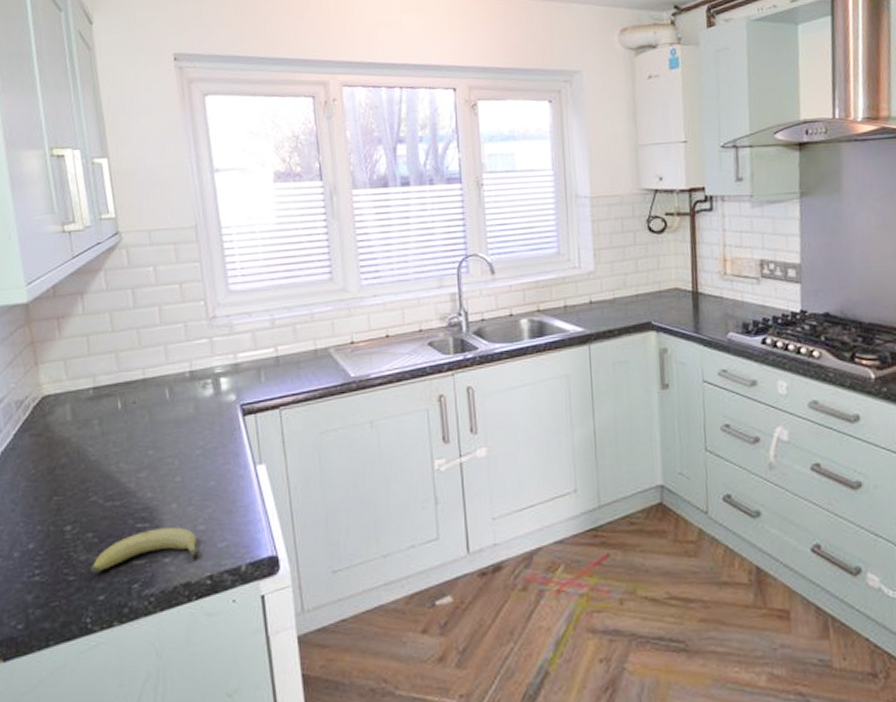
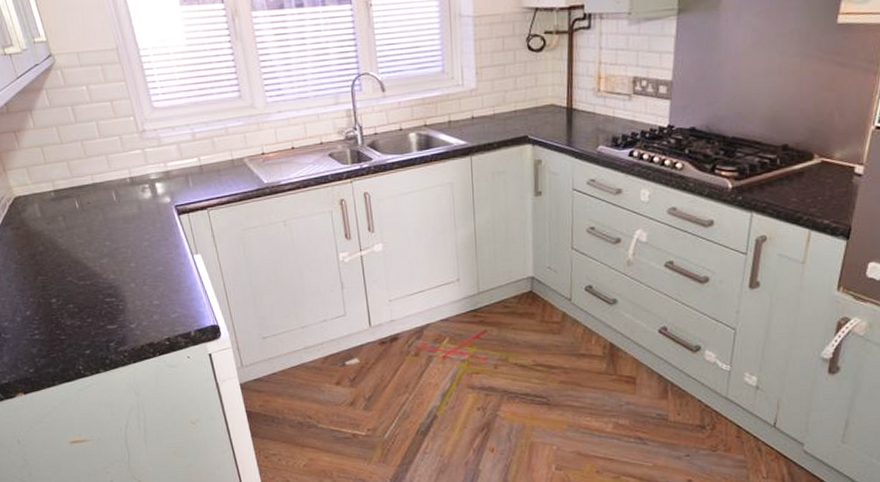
fruit: present [90,527,200,574] -> none [76,302,158,335]

